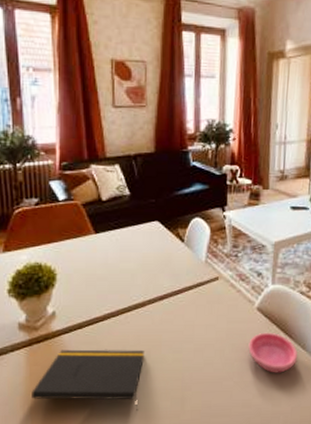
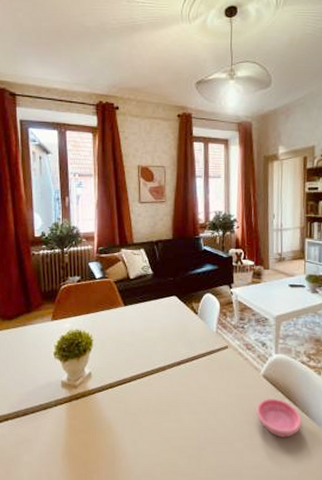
notepad: present [32,349,145,410] -> none [70,406,166,466]

